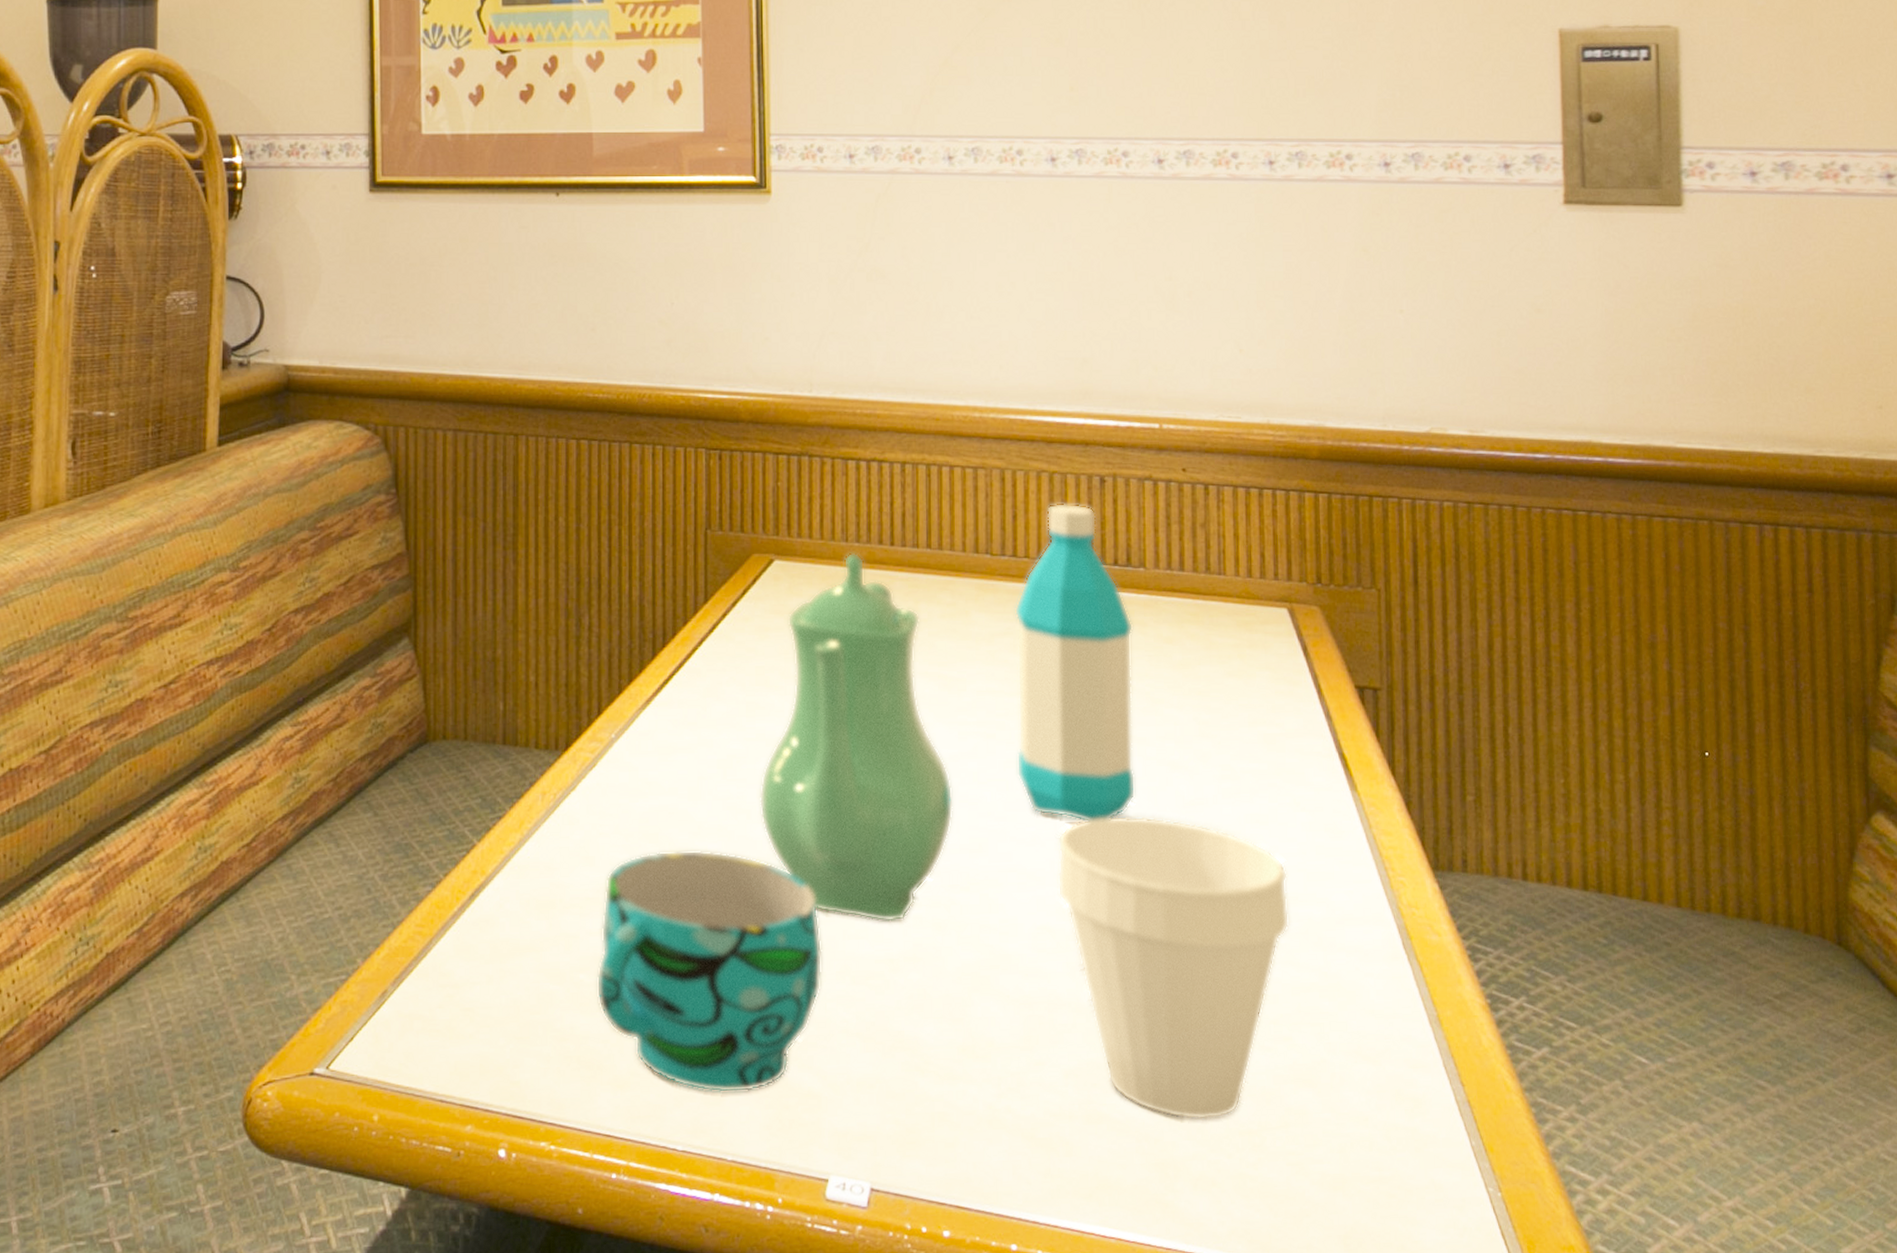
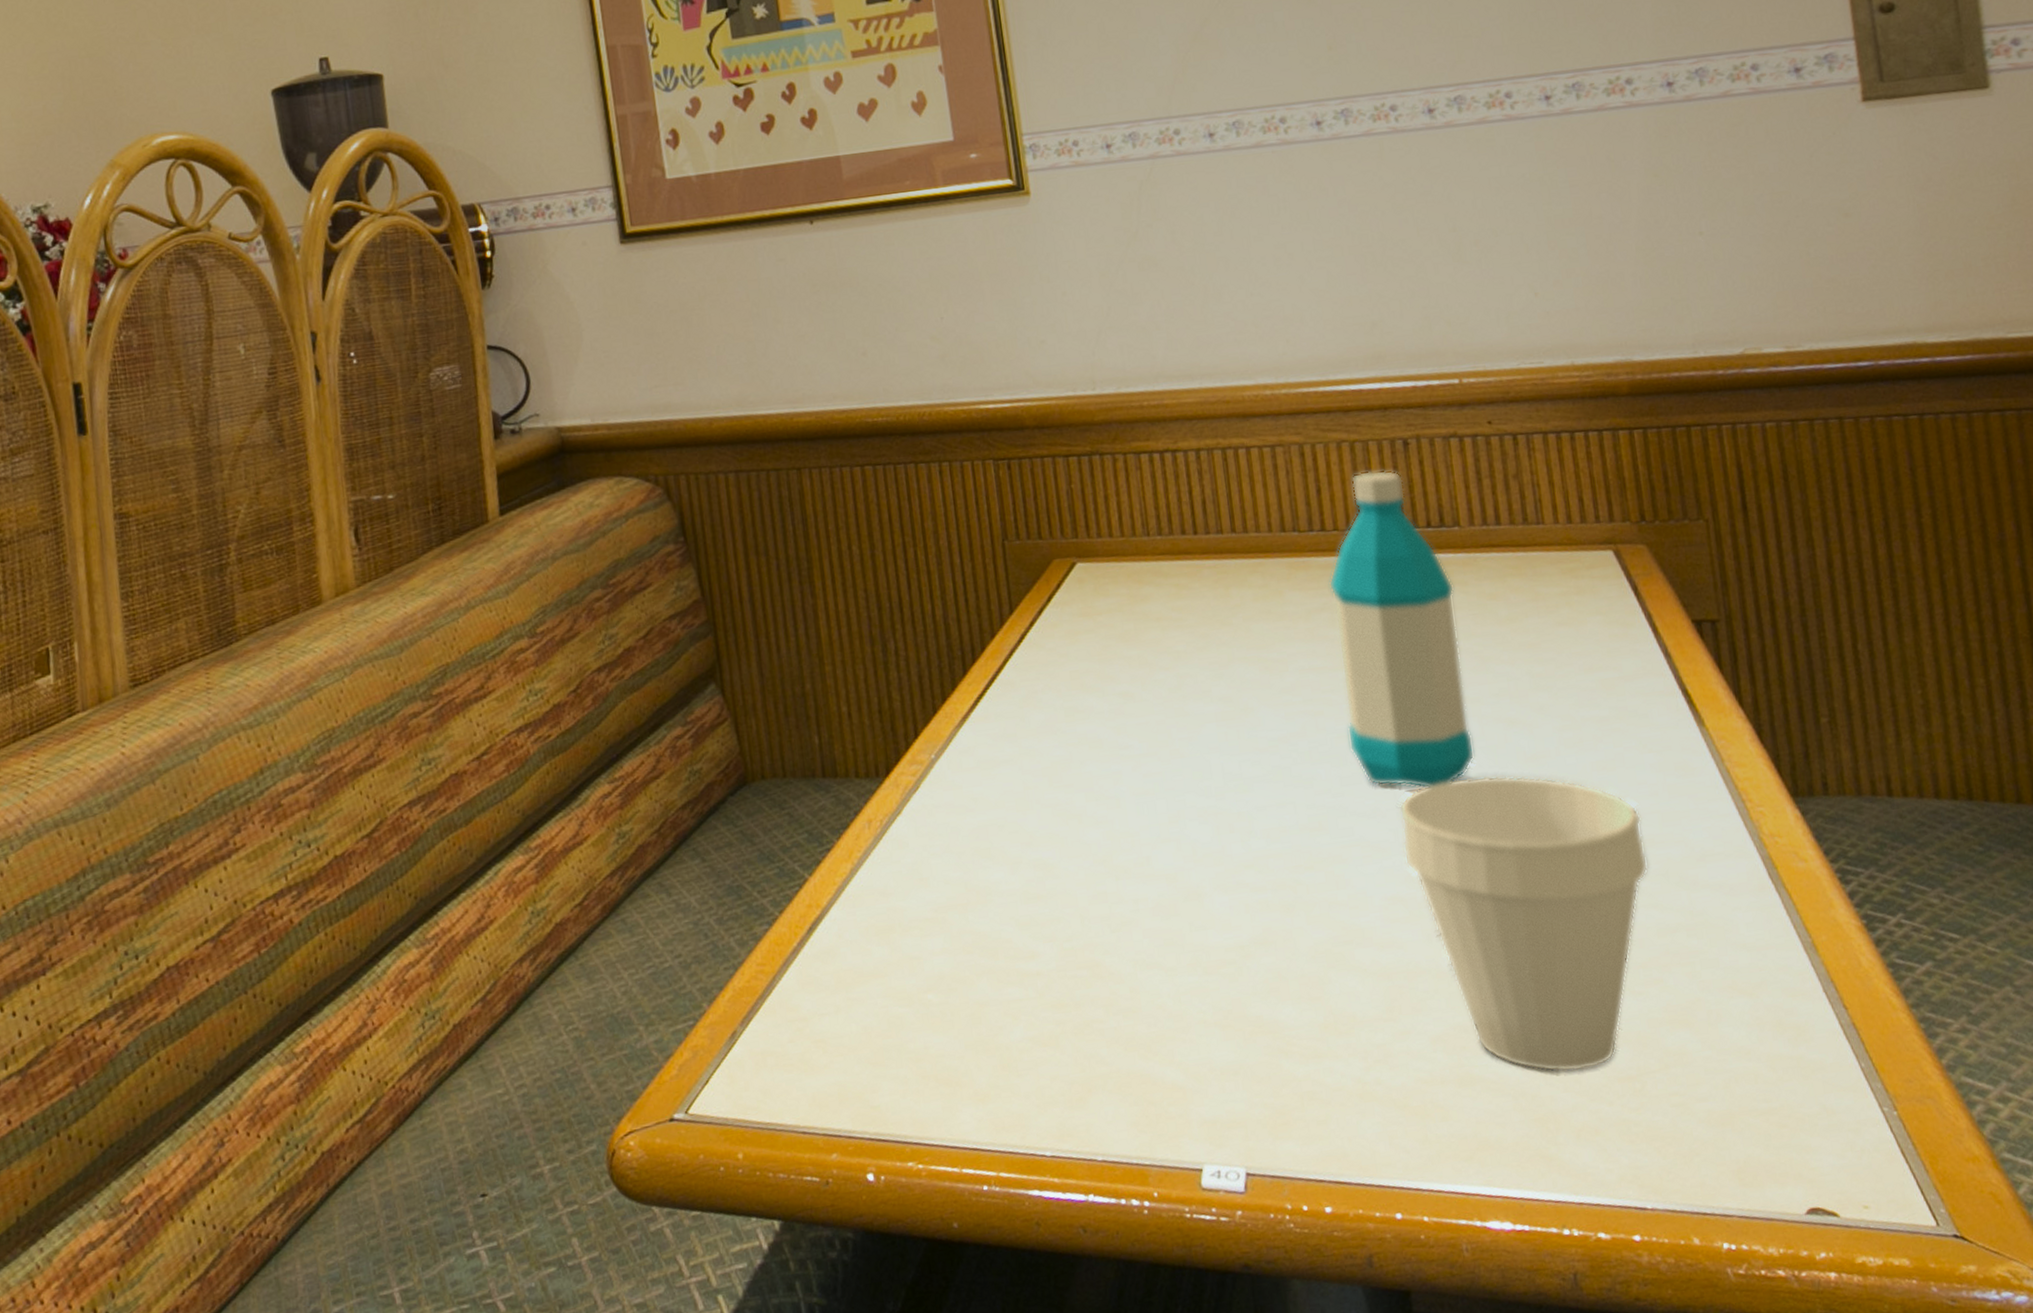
cup: present [596,850,822,1093] -> none [942,859,1174,1096]
teapot: present [759,552,953,922] -> none [1088,545,1289,911]

